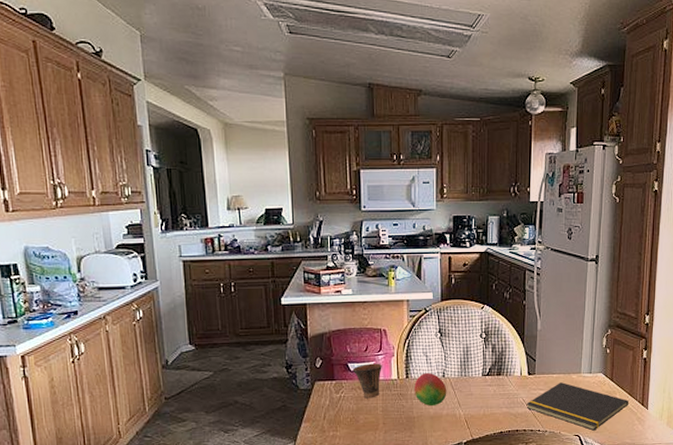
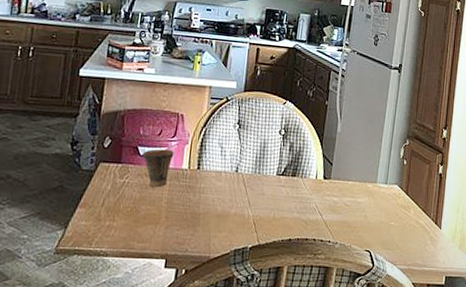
fruit: present [414,372,447,407] -> none [204,165,239,204]
notepad: present [526,382,629,431] -> none [318,191,423,247]

